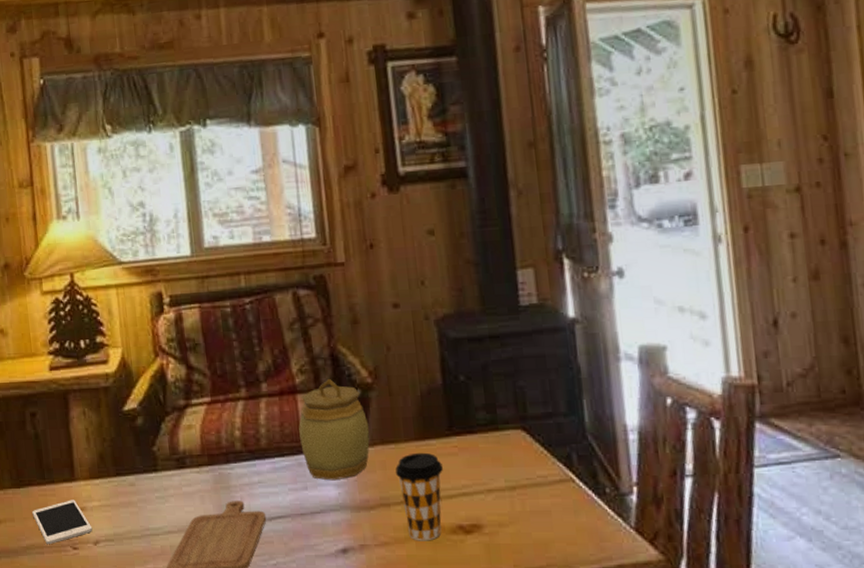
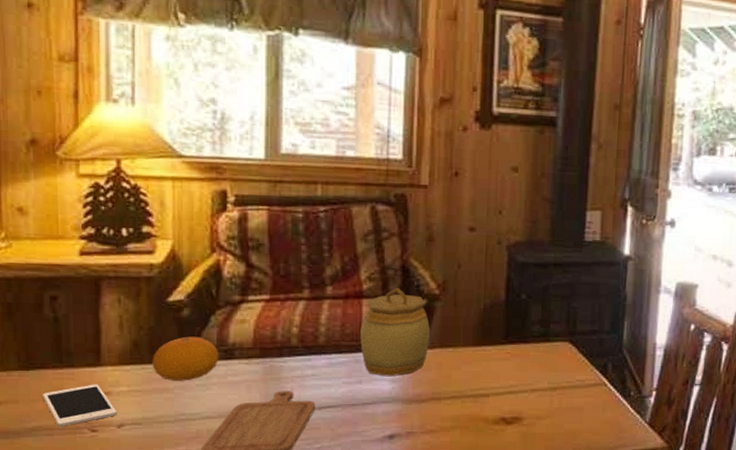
fruit: none [116,446,173,494] -> present [152,336,219,381]
coffee cup: present [395,452,443,541] -> none [450,356,495,430]

